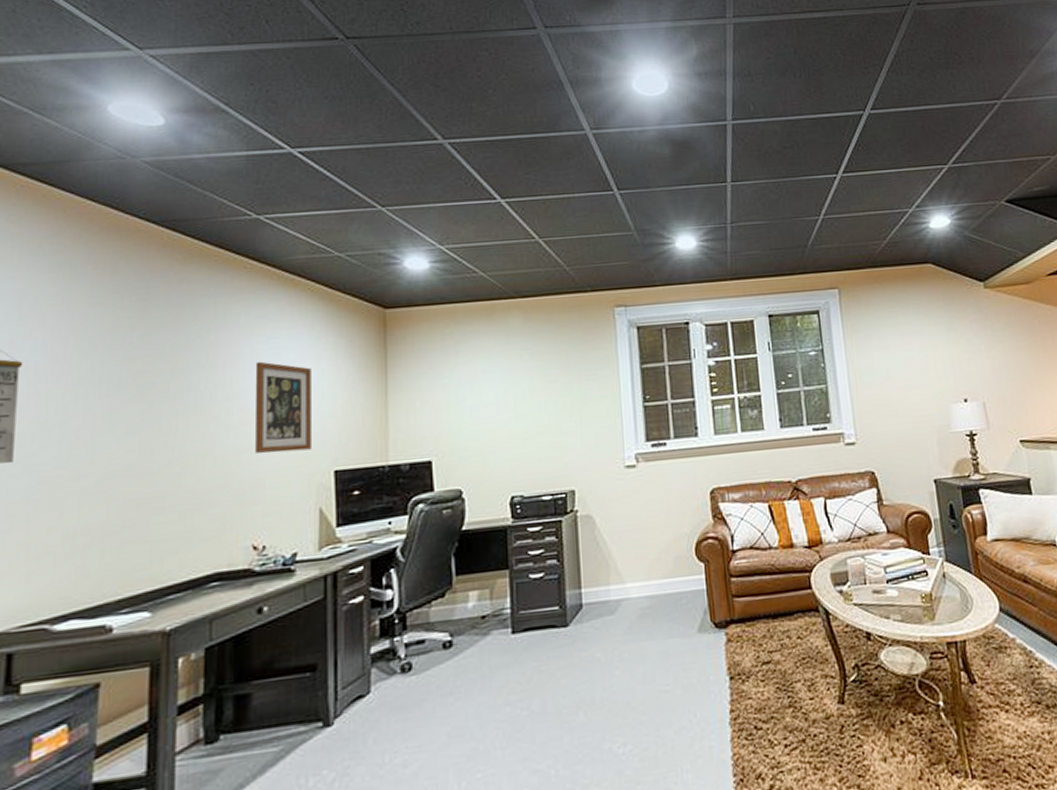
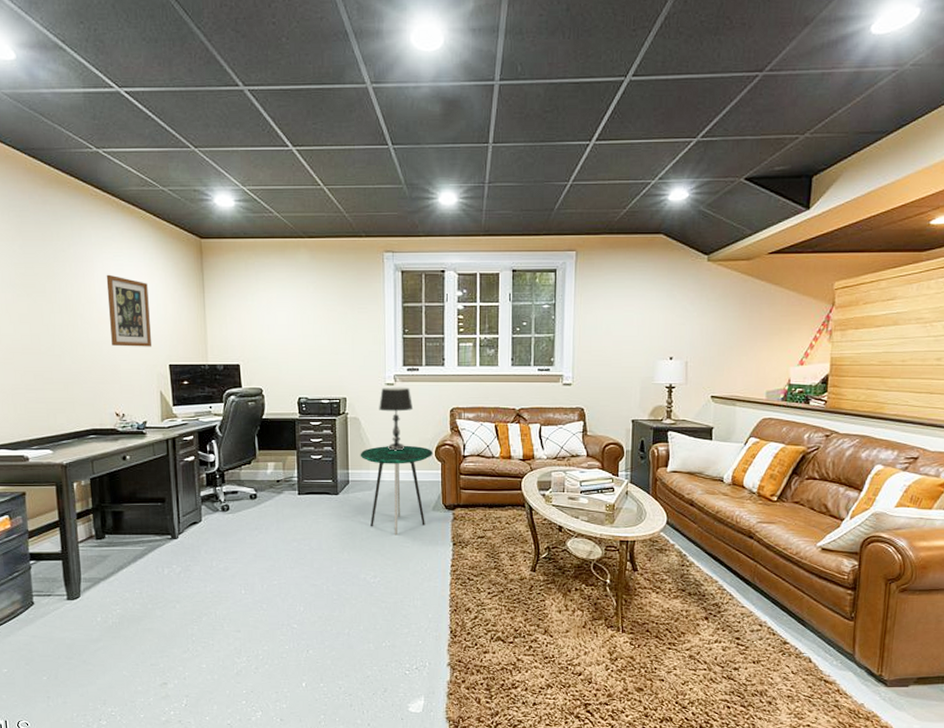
side table: none [595,544,692,677] -> present [360,445,432,536]
table lamp: none [618,468,663,555] -> present [379,387,414,451]

